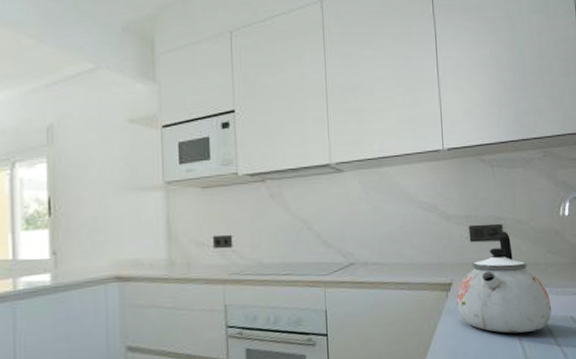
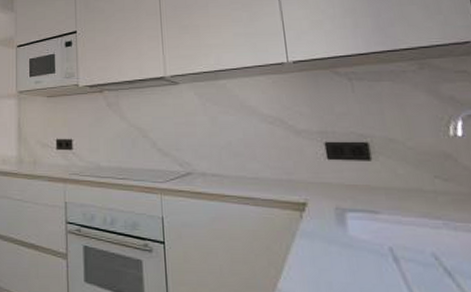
kettle: present [457,230,551,333] -> none [313,148,449,271]

